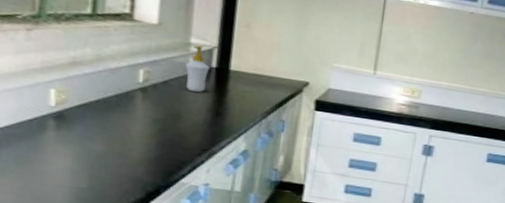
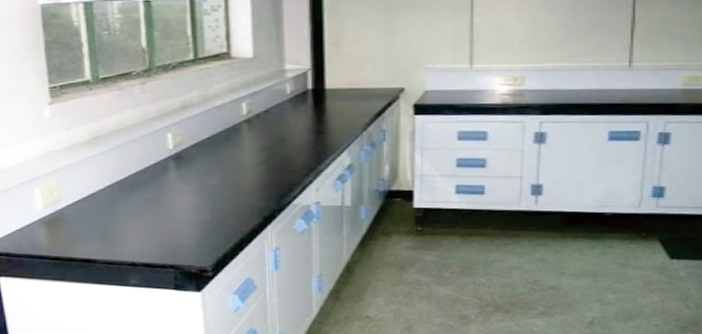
soap bottle: present [186,45,210,92] -> none [284,71,306,115]

